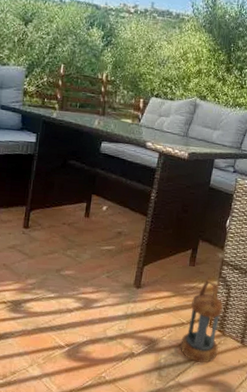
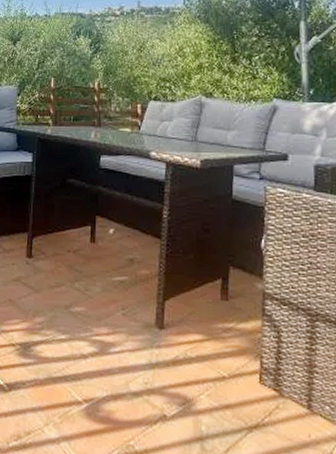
lantern: present [180,280,223,363] -> none [224,318,277,435]

